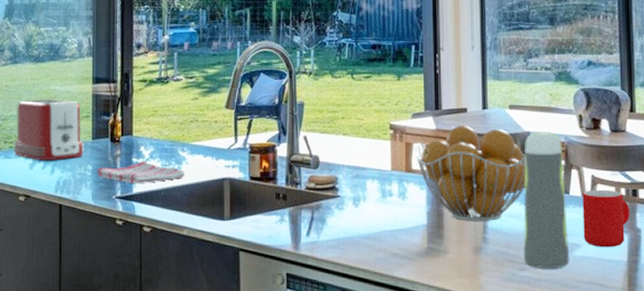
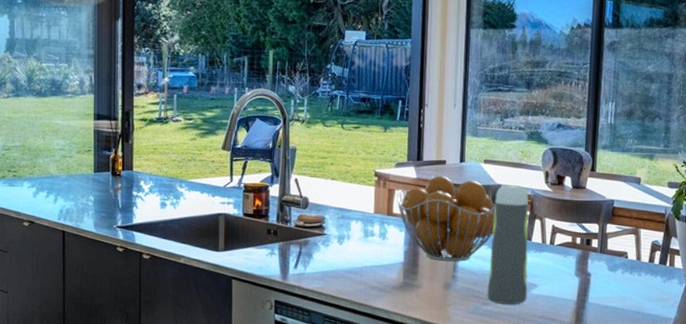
toaster: present [12,99,85,161] -> none [16,132,87,191]
dish towel: present [97,161,185,183] -> none [98,194,182,215]
mug: present [582,189,631,248] -> none [540,238,583,288]

